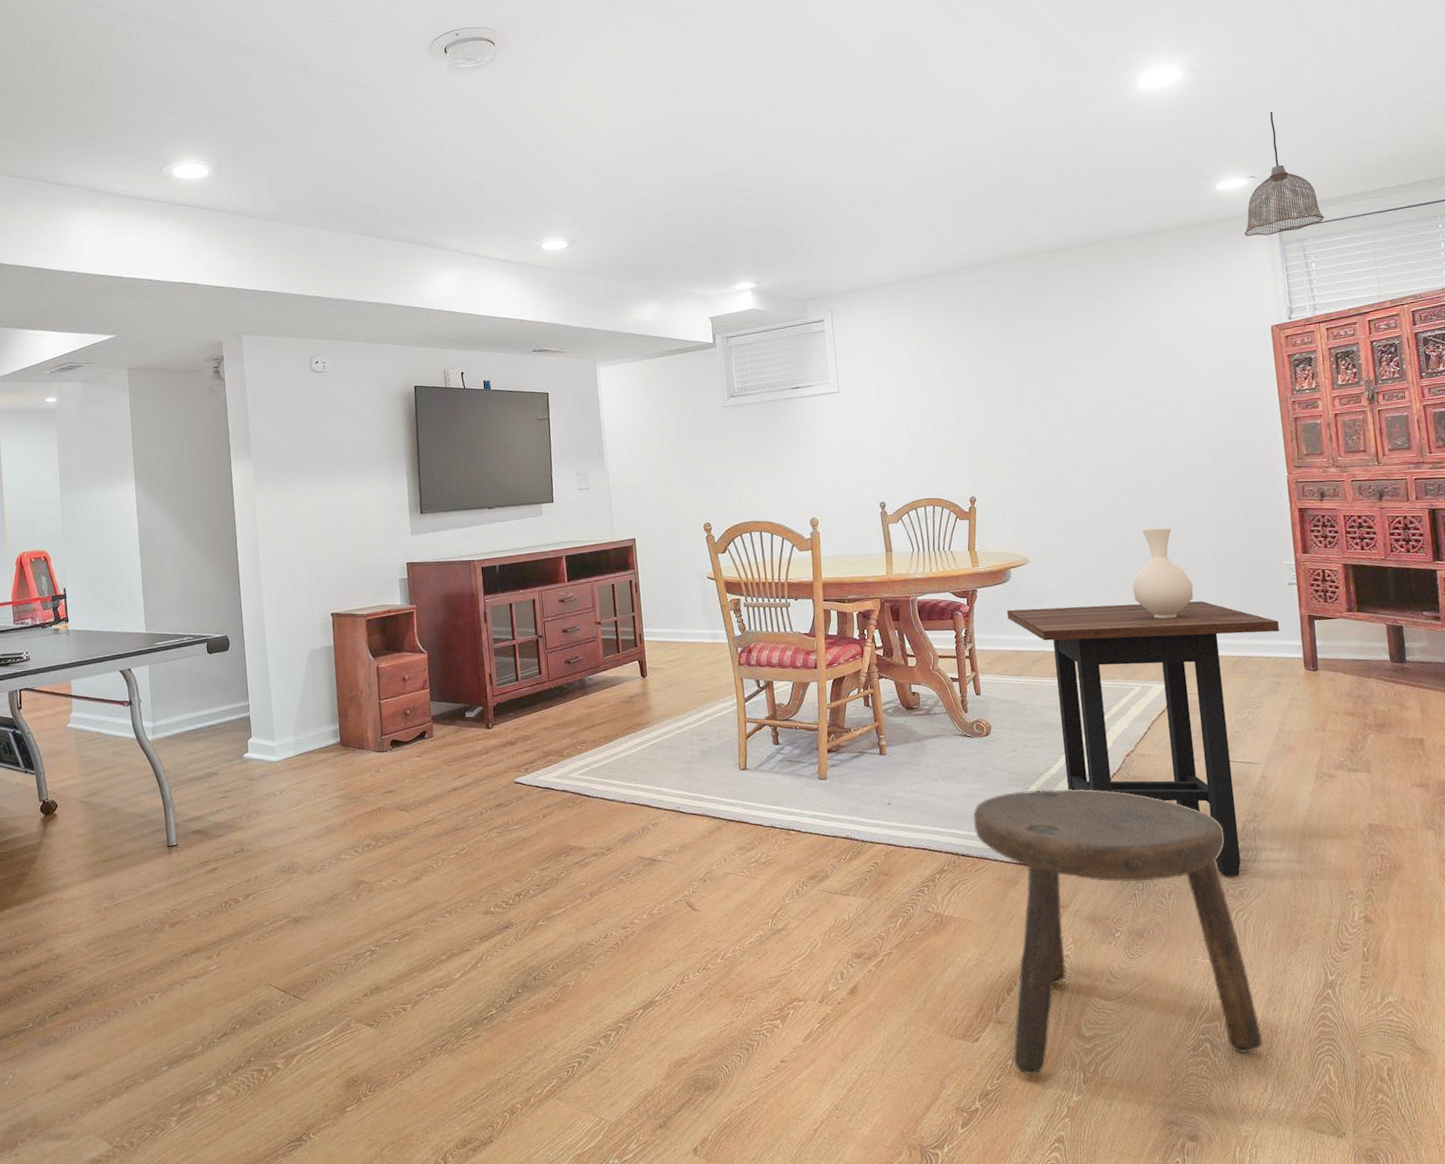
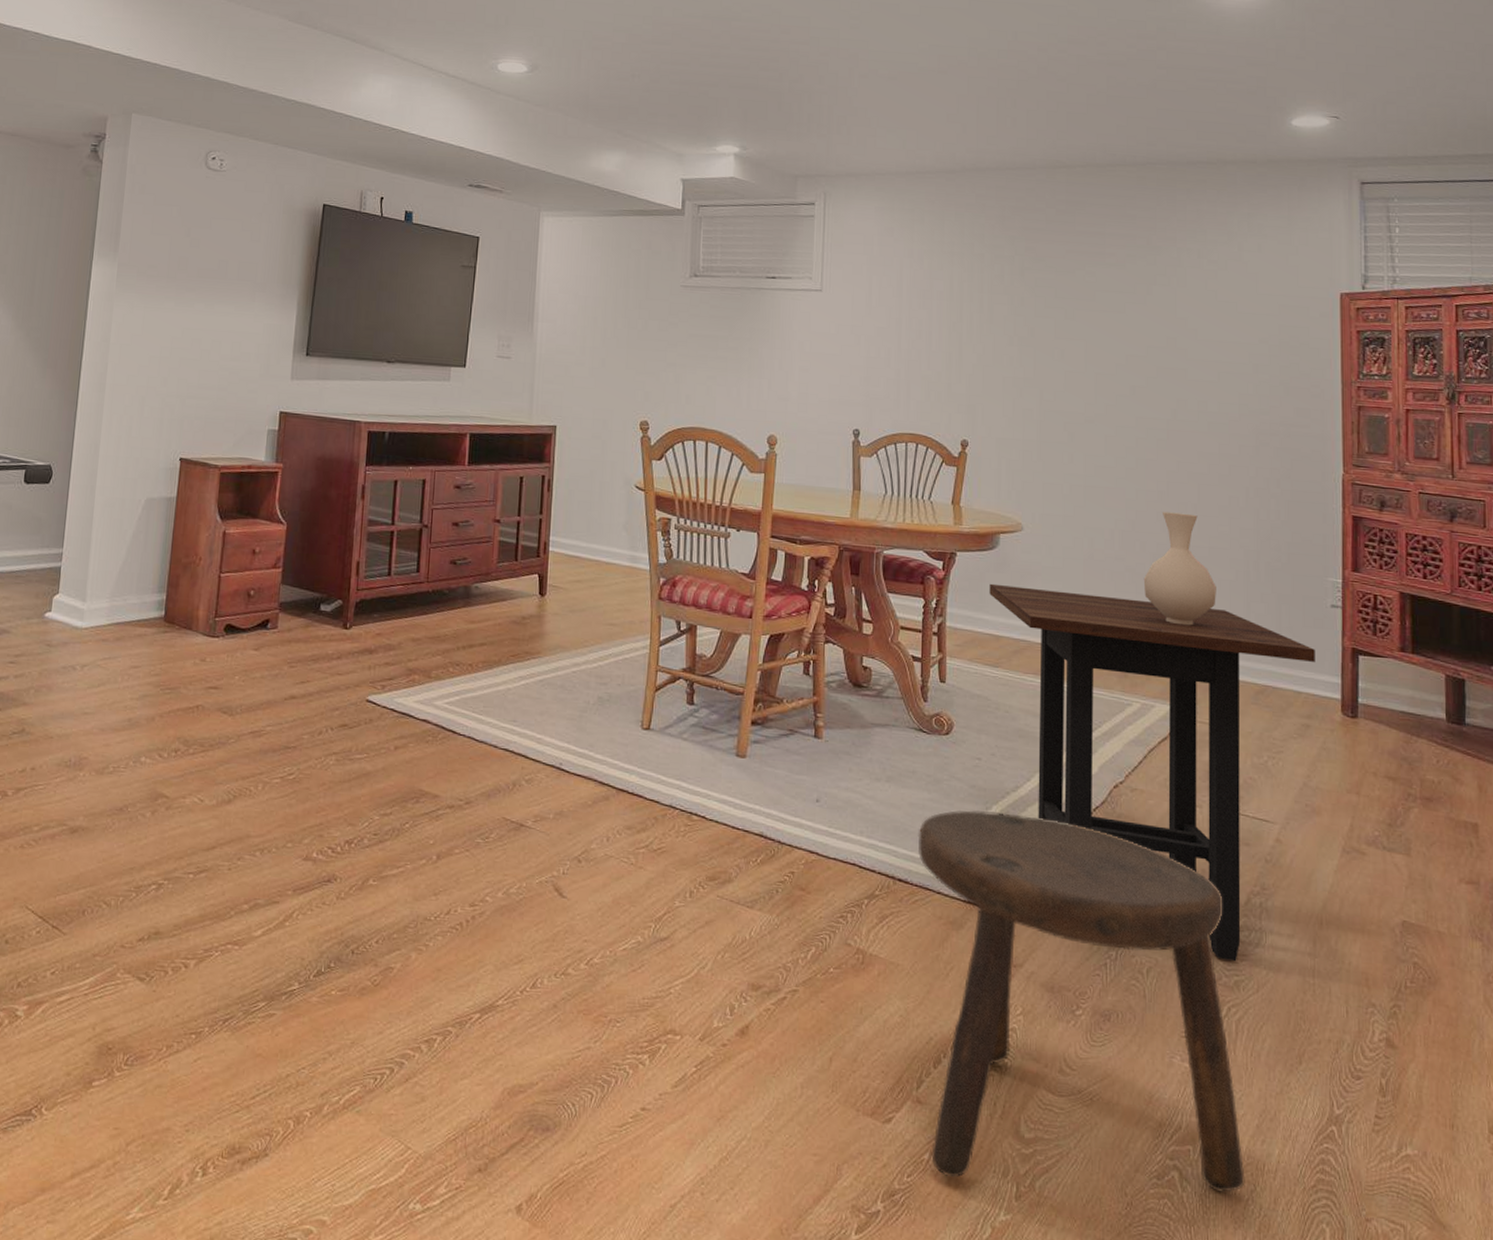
pendant lamp: present [1244,112,1325,237] -> none [1320,46,1416,188]

